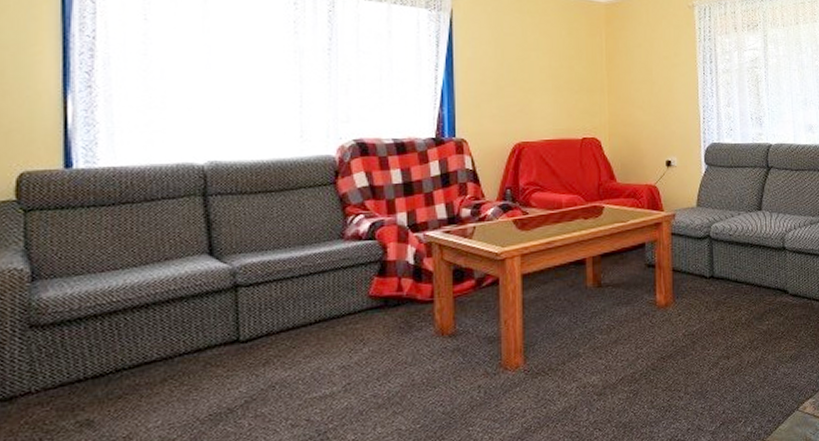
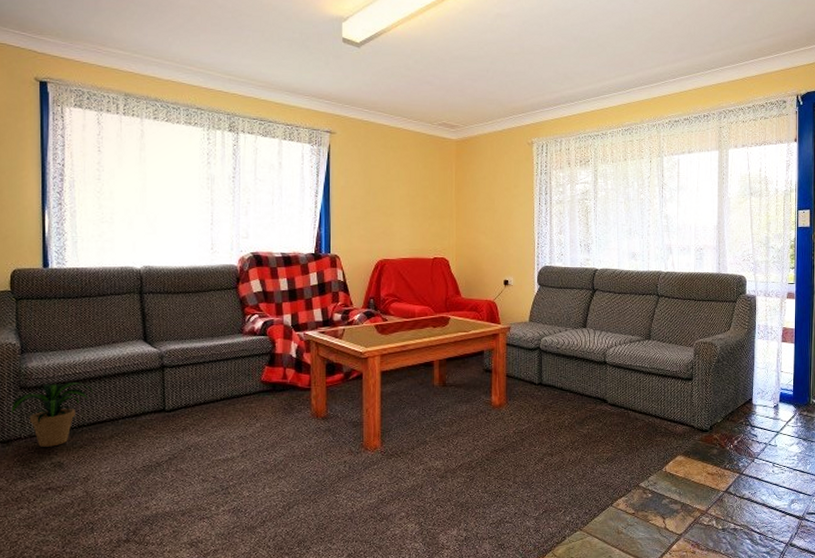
potted plant: none [15,312,137,402] -> present [11,381,93,447]

